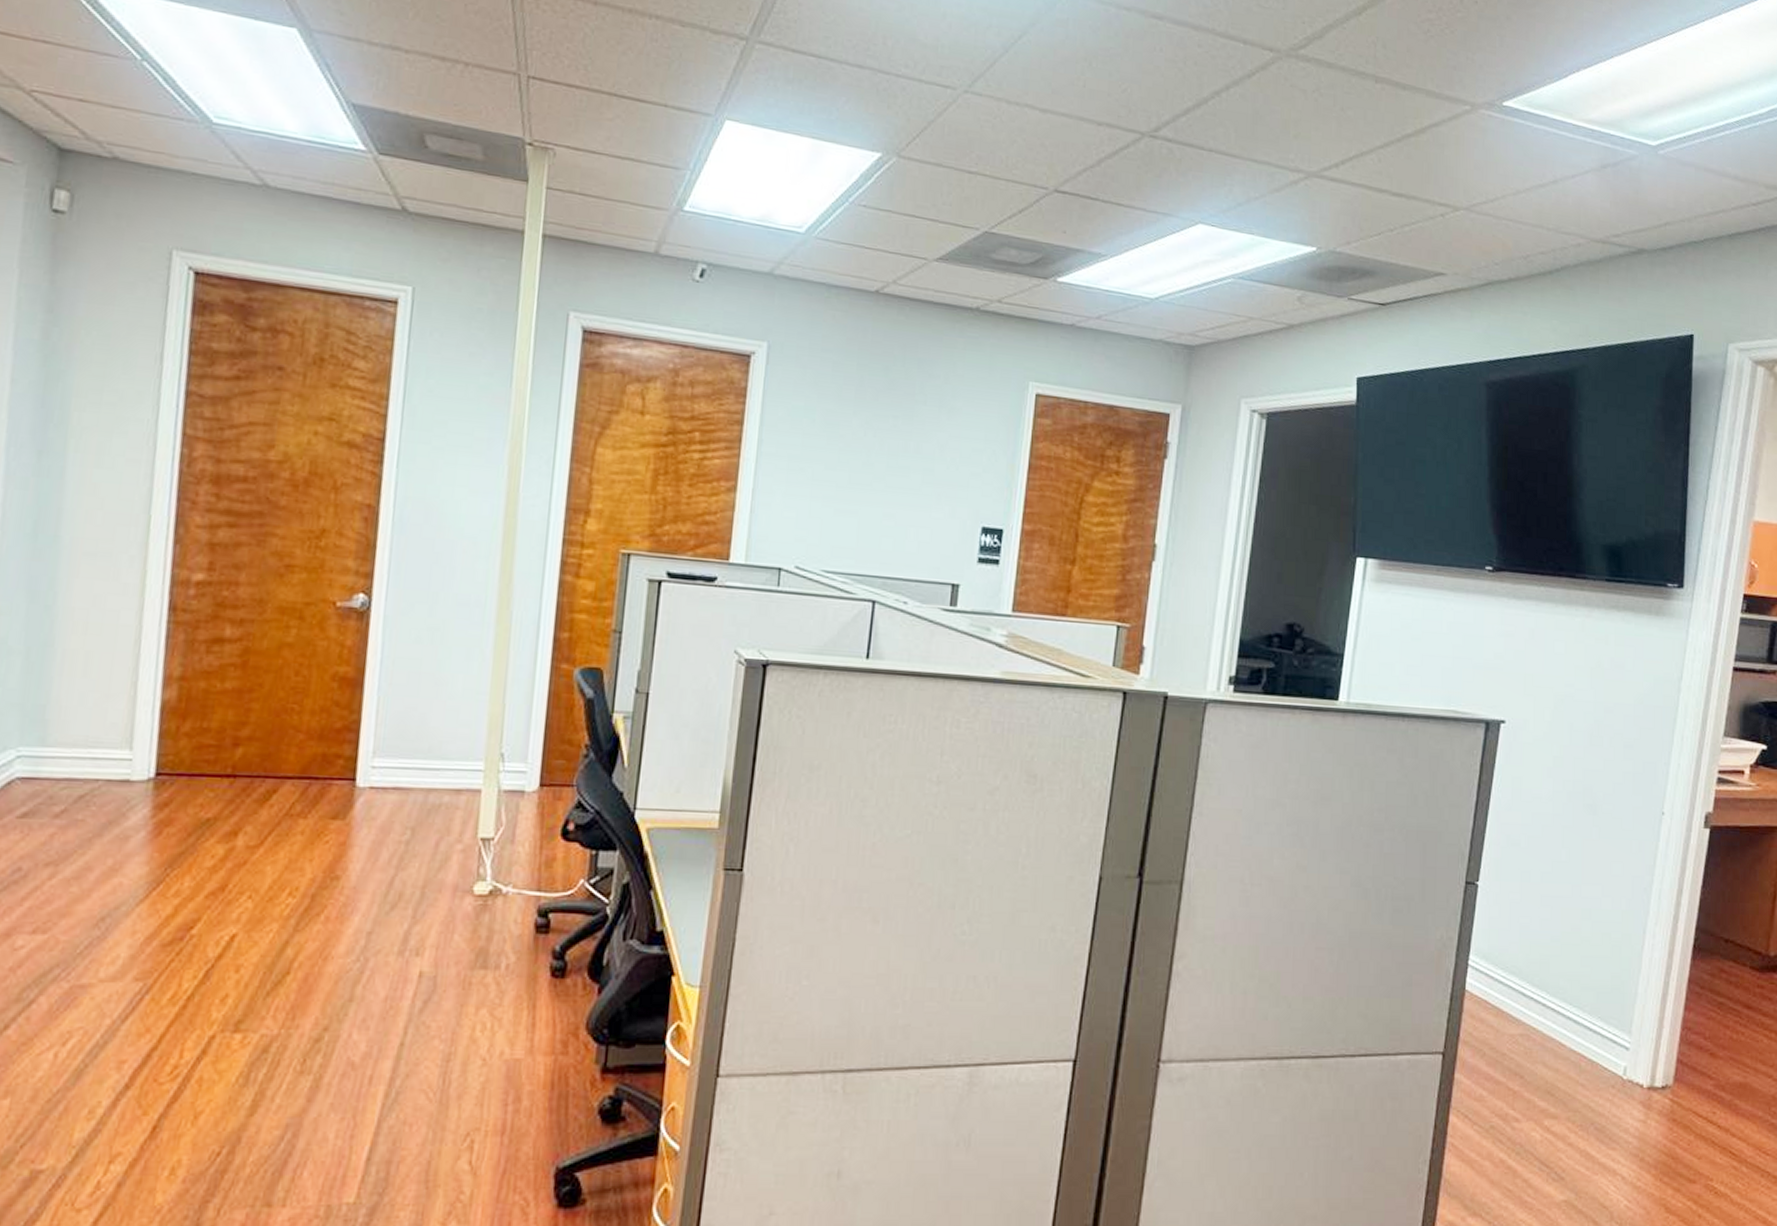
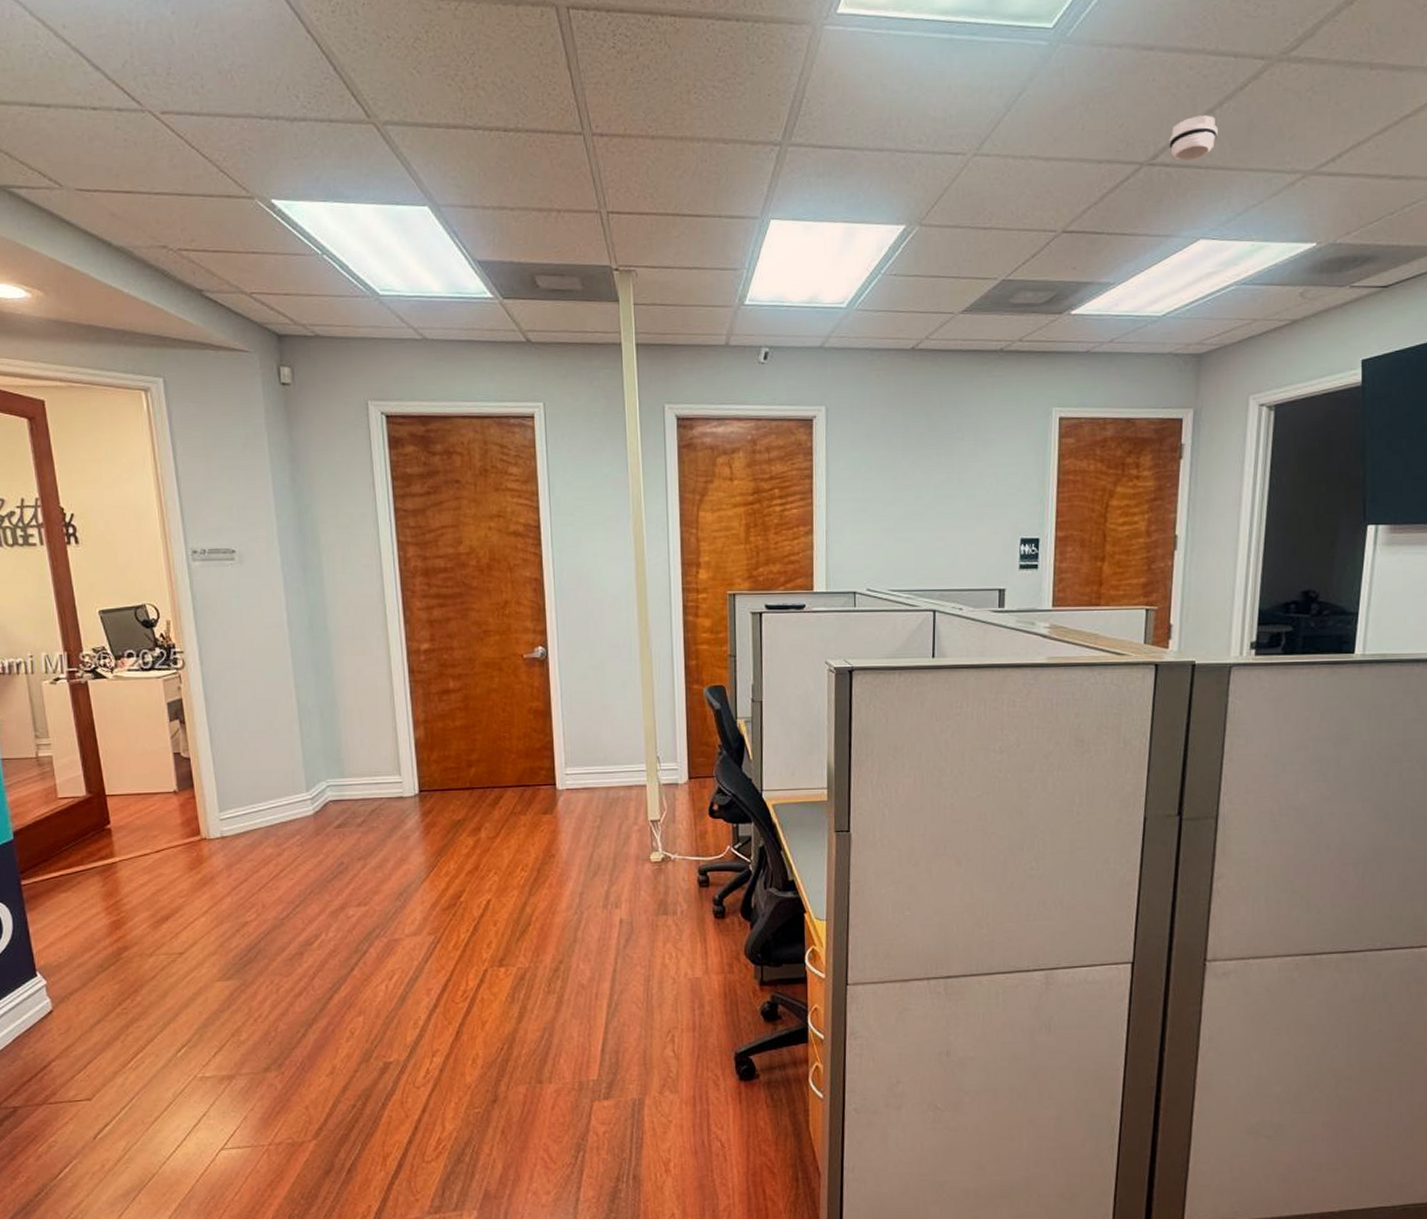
smoke detector: none [1172,95,1223,141] -> present [1169,115,1218,162]

